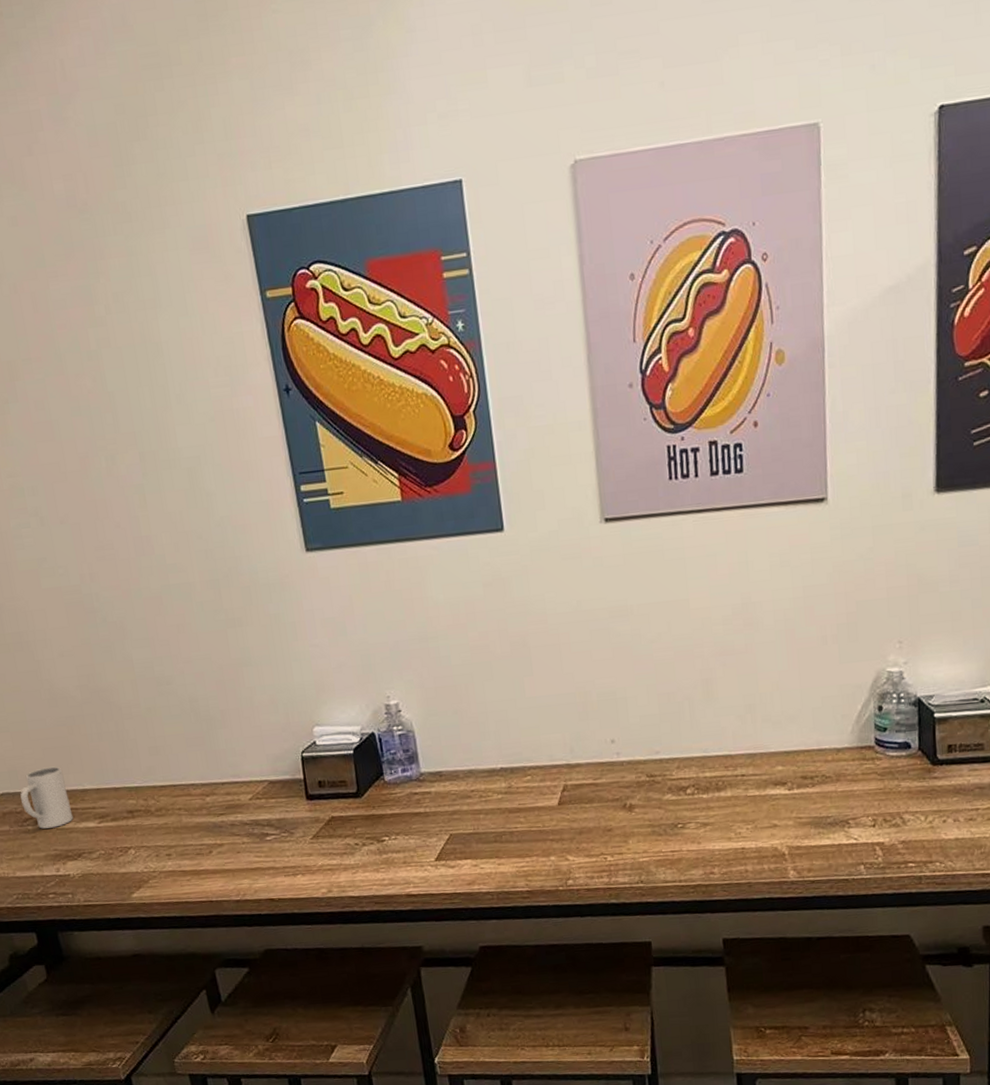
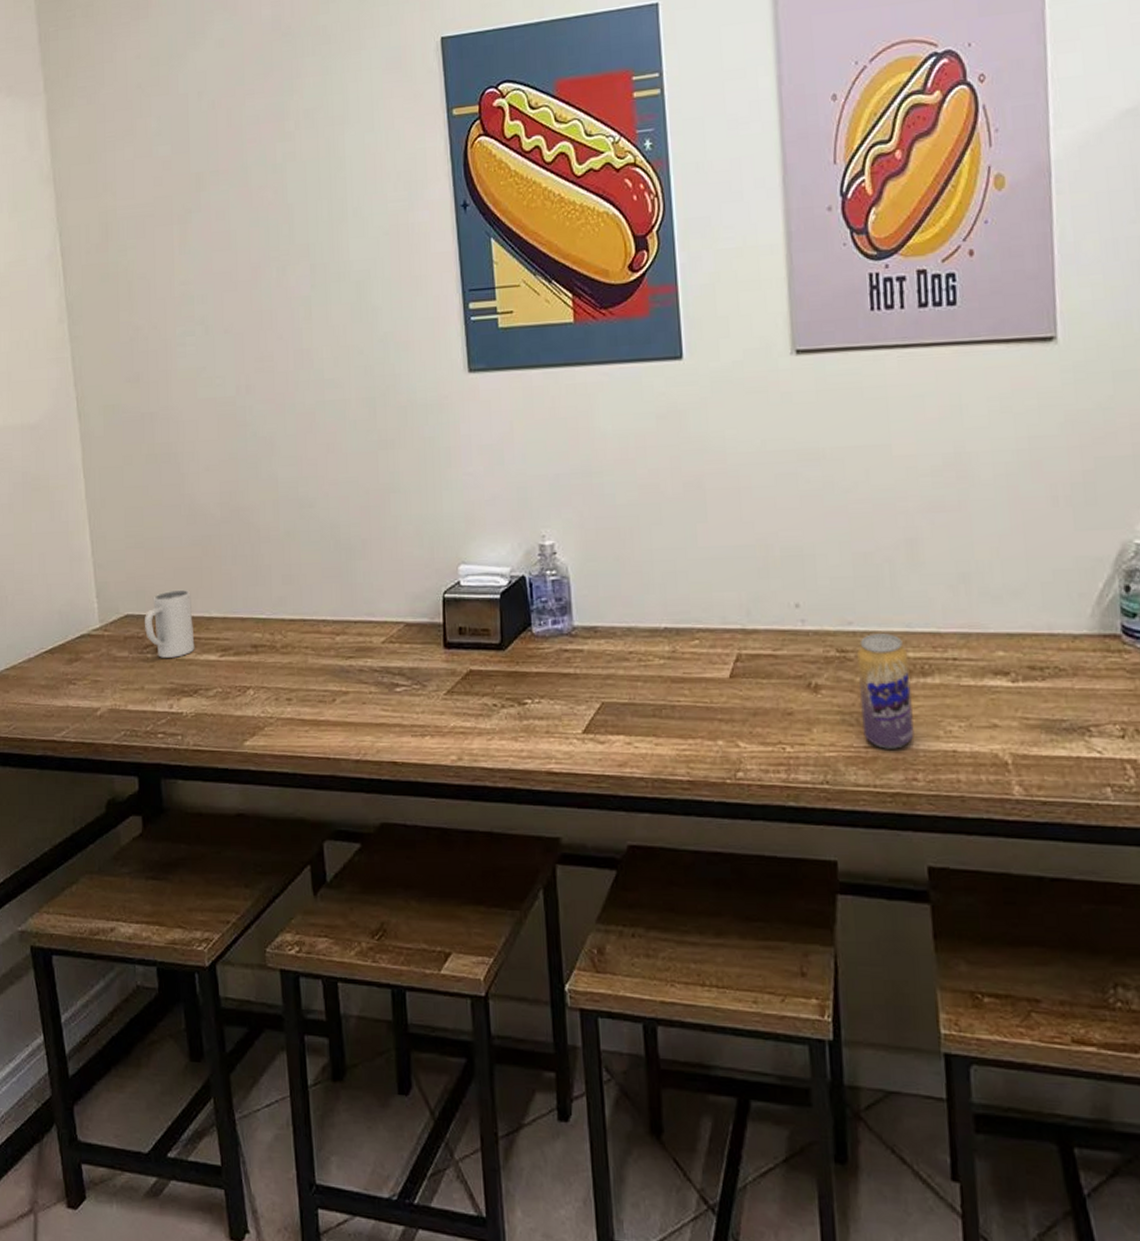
pop: none [664,759,711,851] -> present [857,633,914,749]

